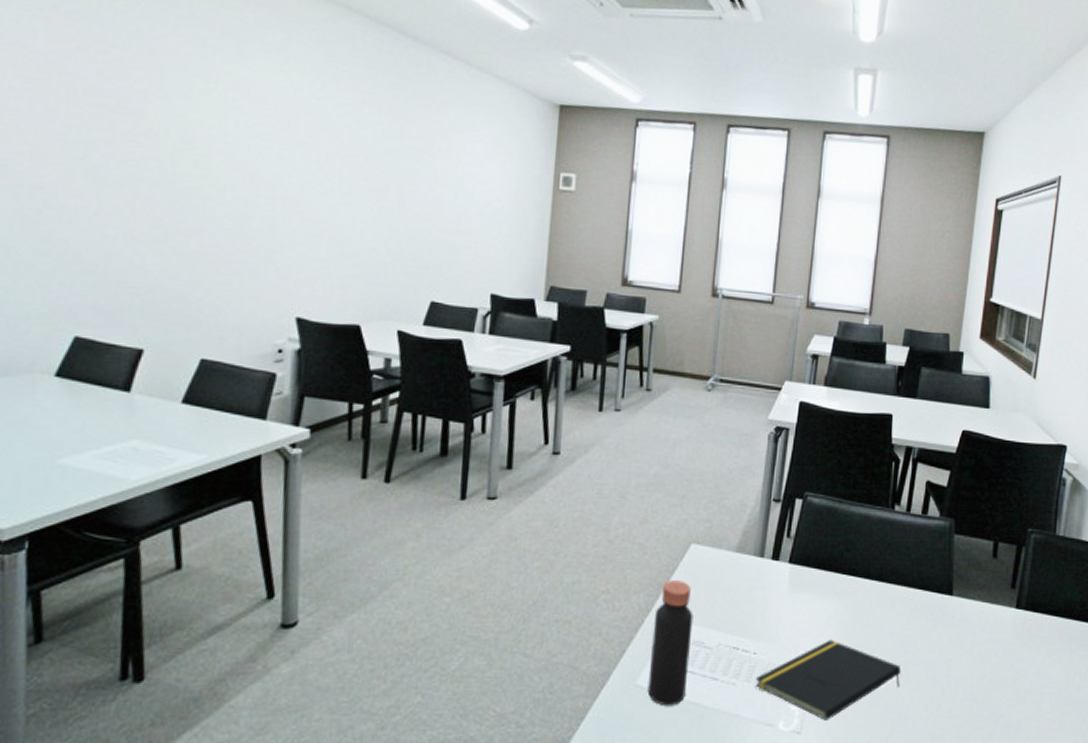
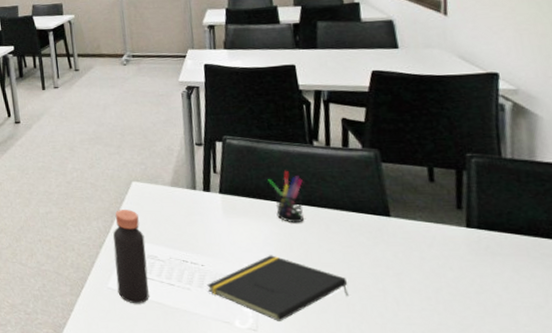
pen holder: none [843,539,877,602] -> present [268,171,304,223]

